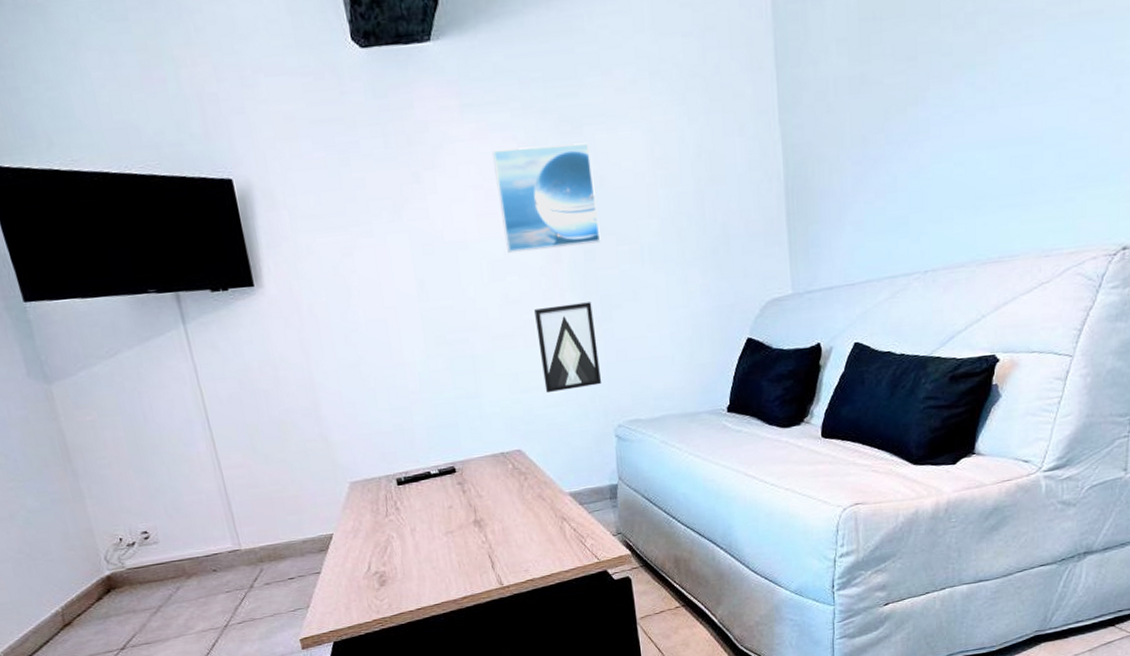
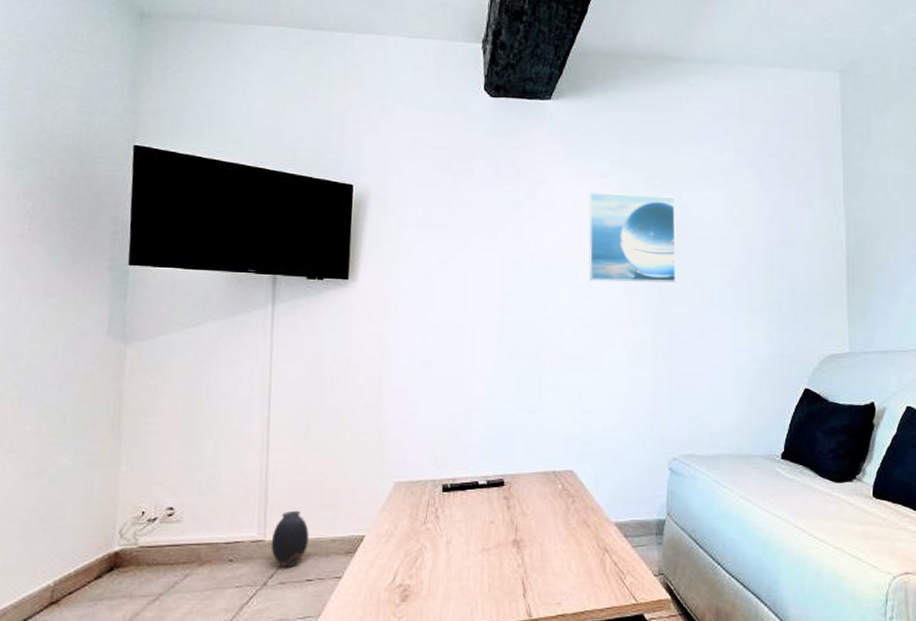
vase: none [246,519,282,571] -> present [271,510,309,568]
wall art: present [534,302,602,394] -> none [605,334,662,417]

